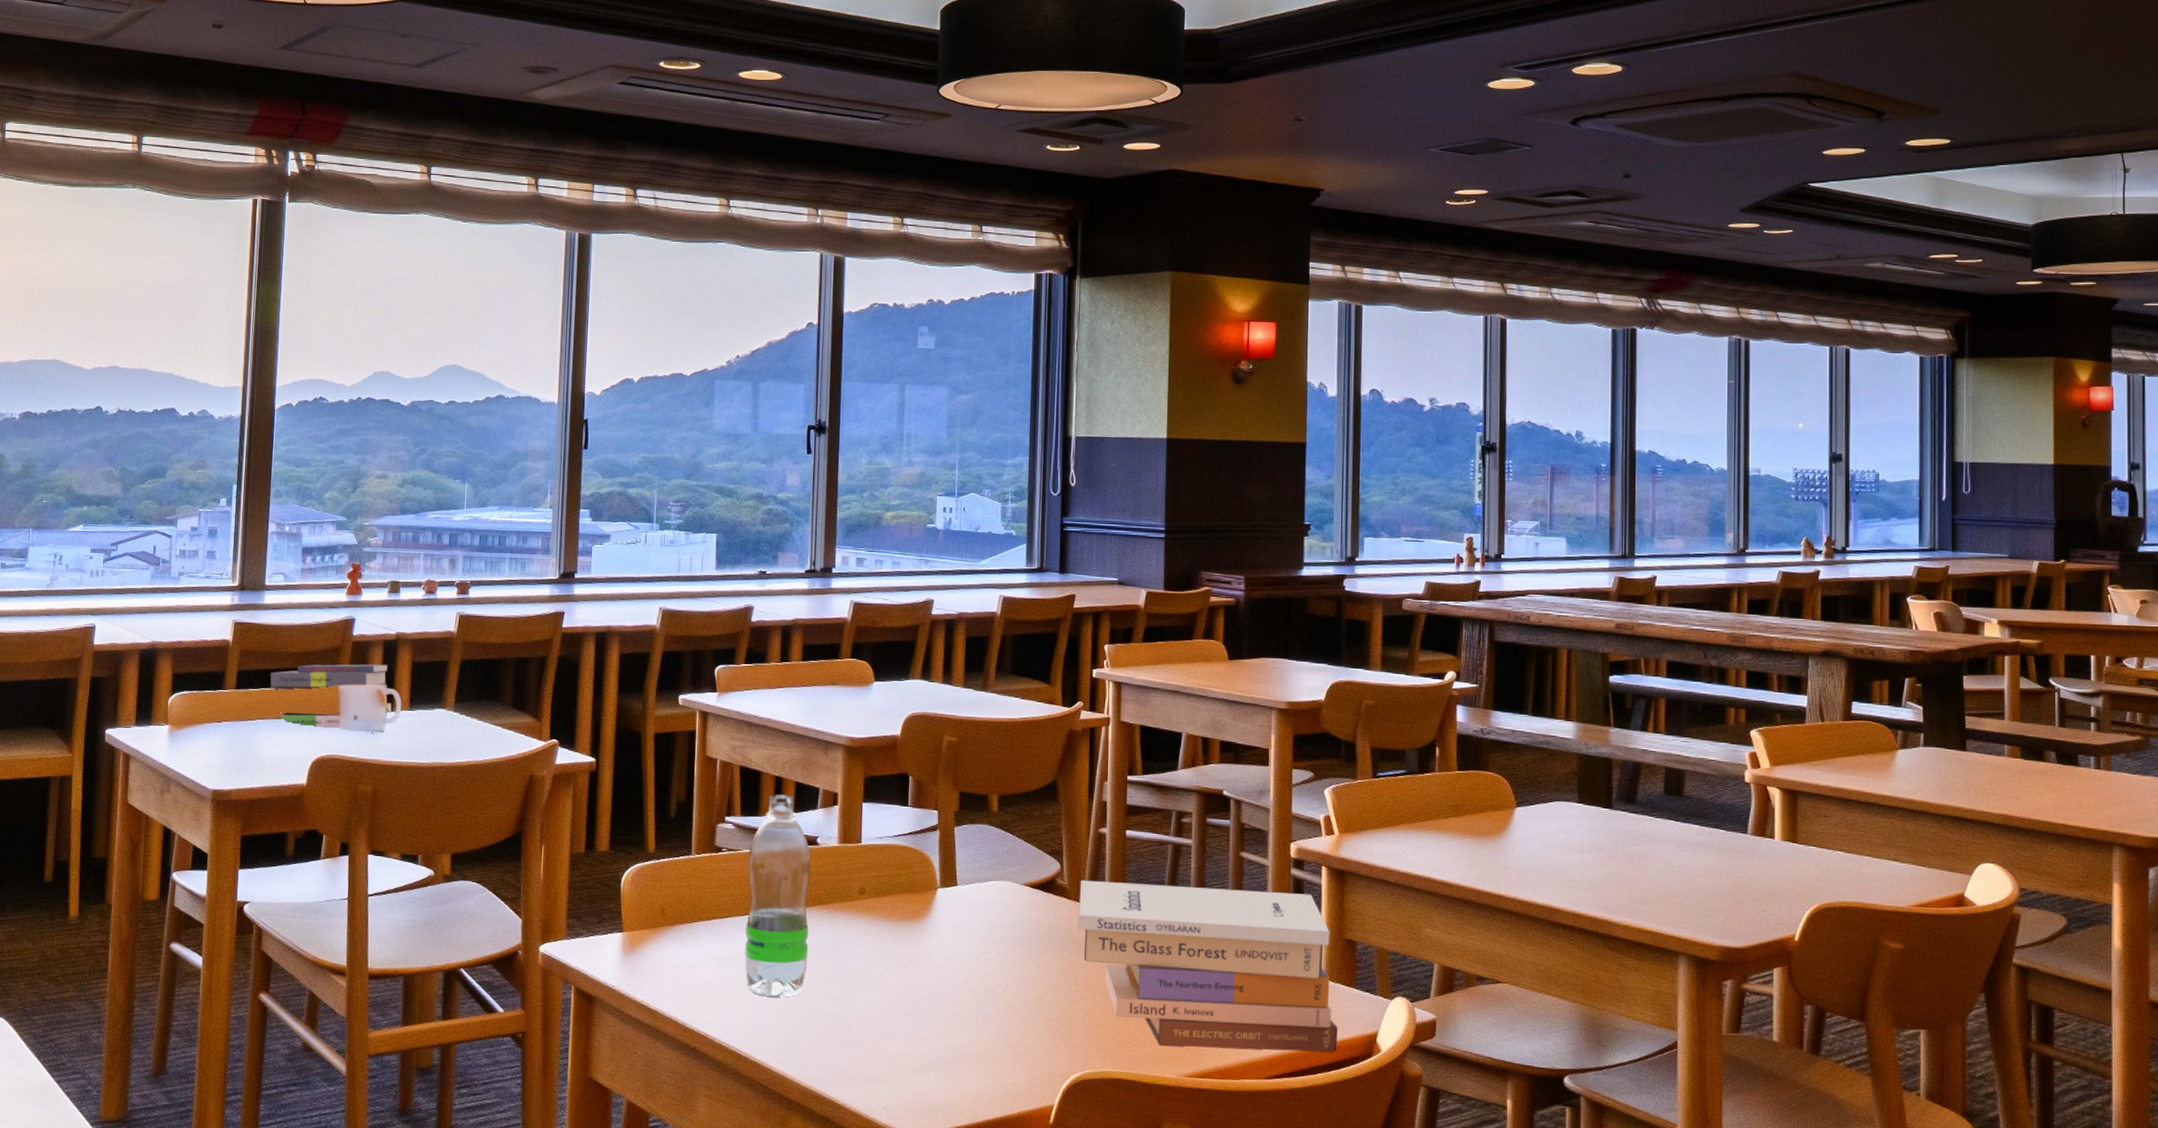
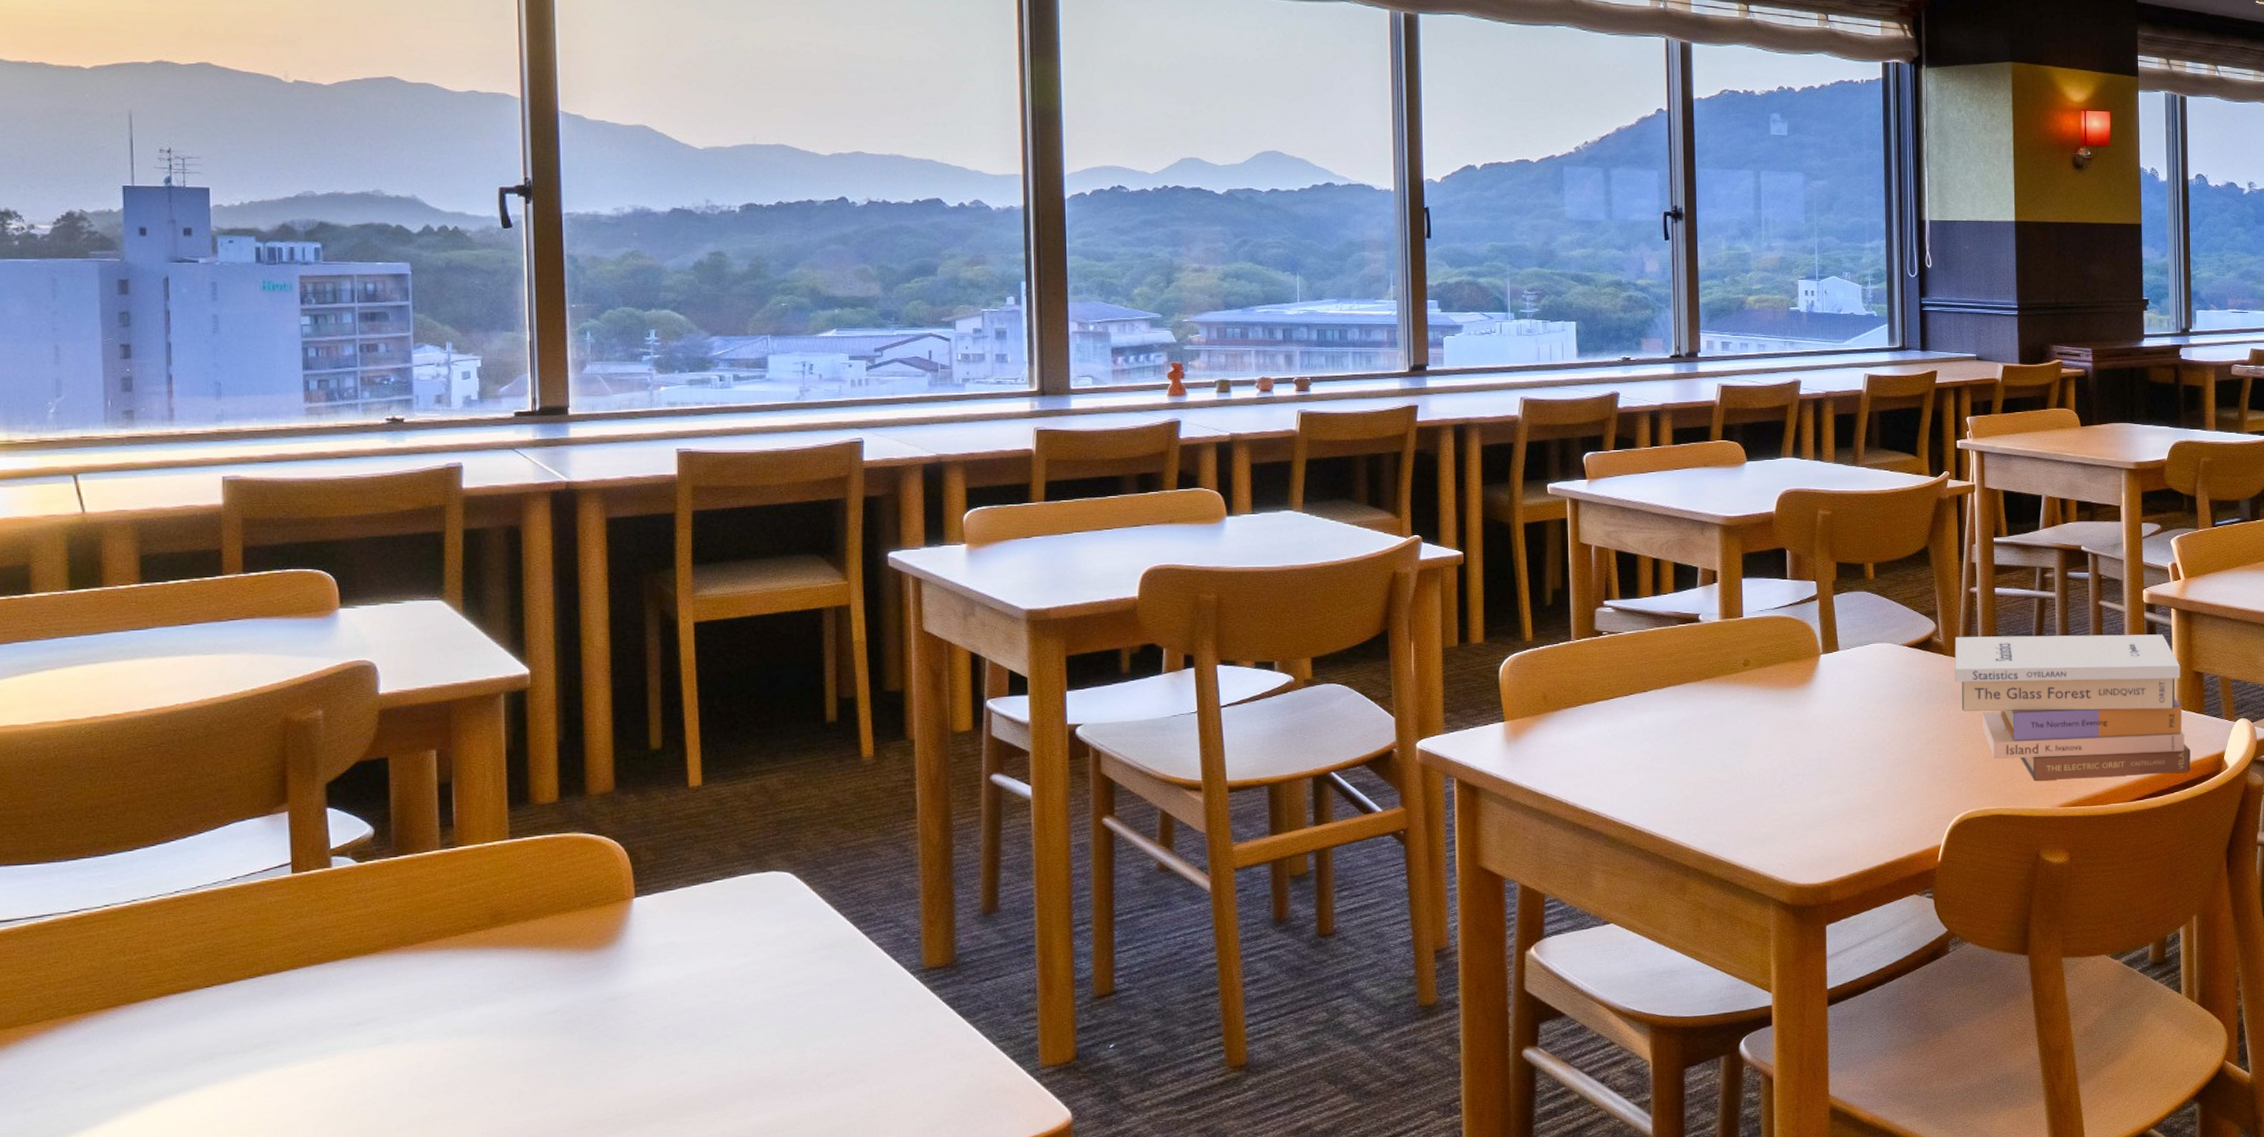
books: present [270,664,392,729] -> none [1085,467,1231,539]
mug: present [338,684,402,734] -> none [1166,488,1243,541]
bottle: present [744,794,811,997] -> none [1629,575,1697,771]

